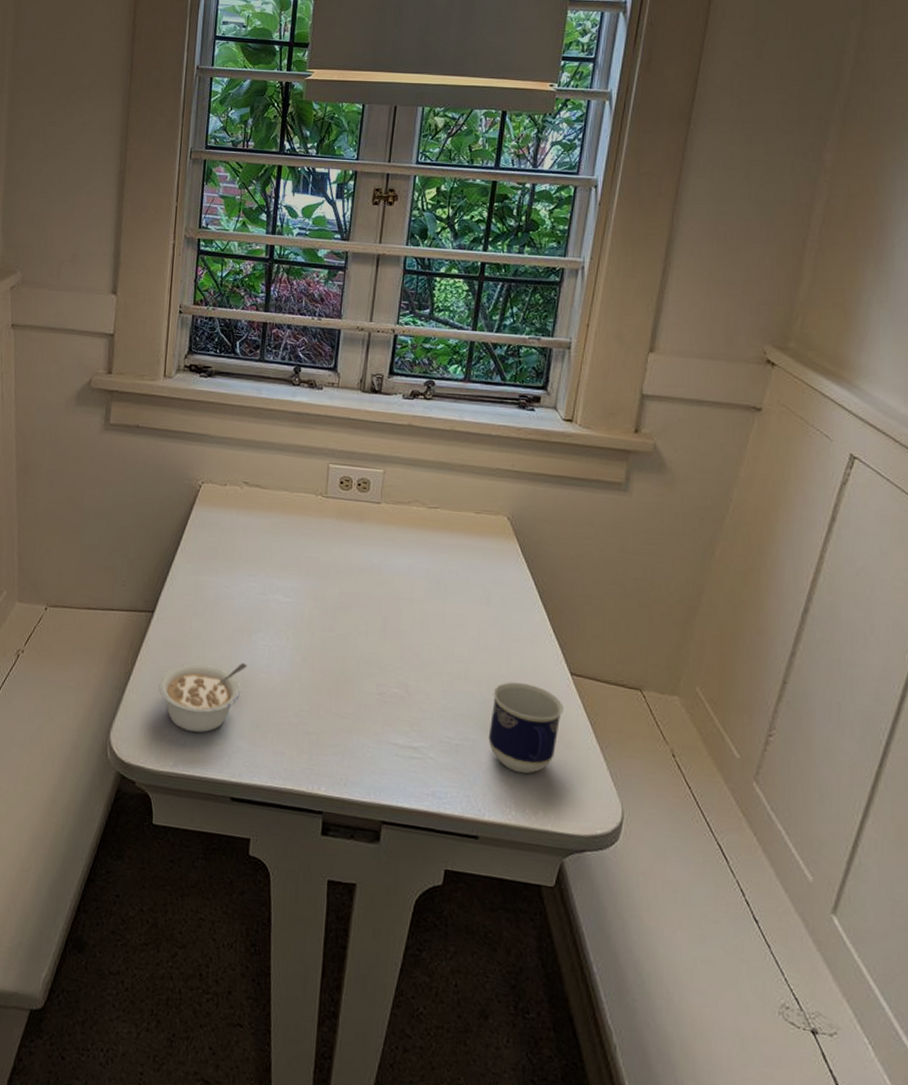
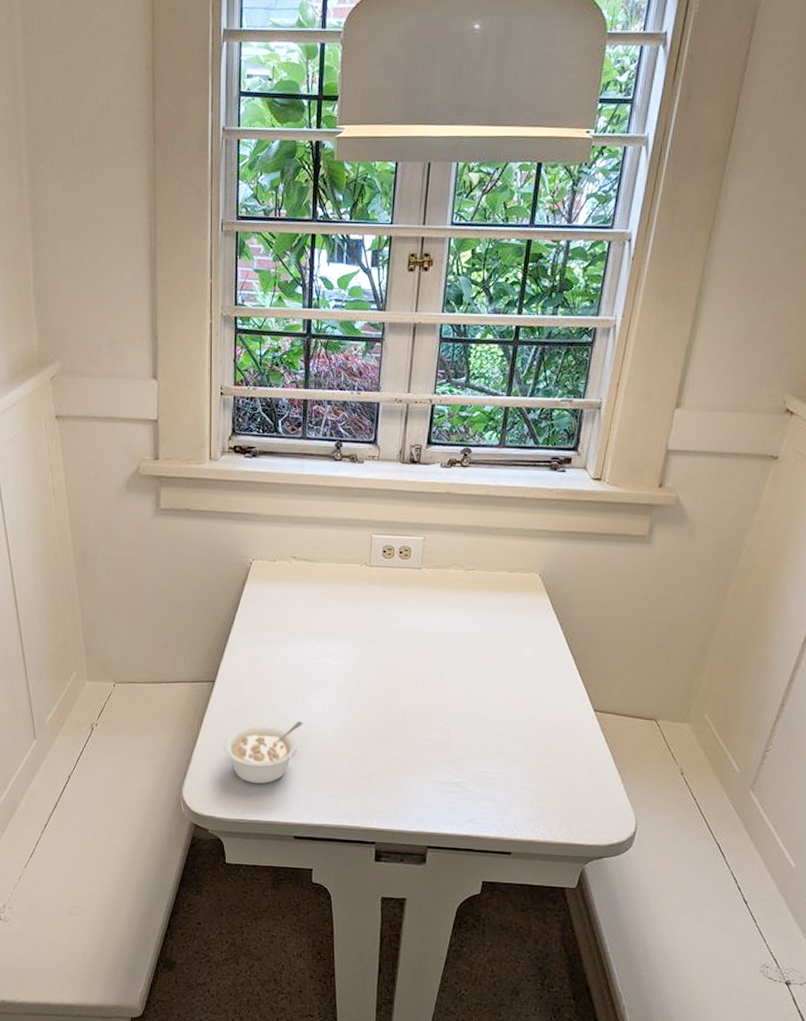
cup: present [488,682,564,774] -> none [520,721,587,798]

